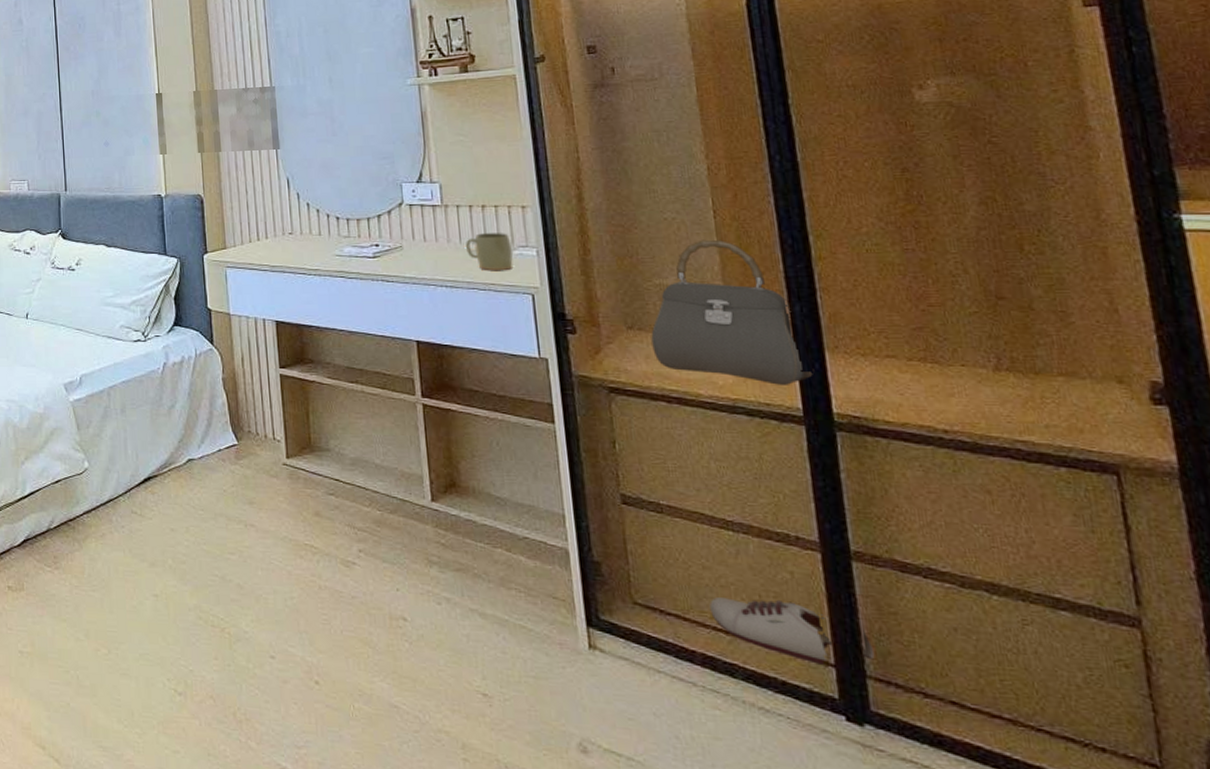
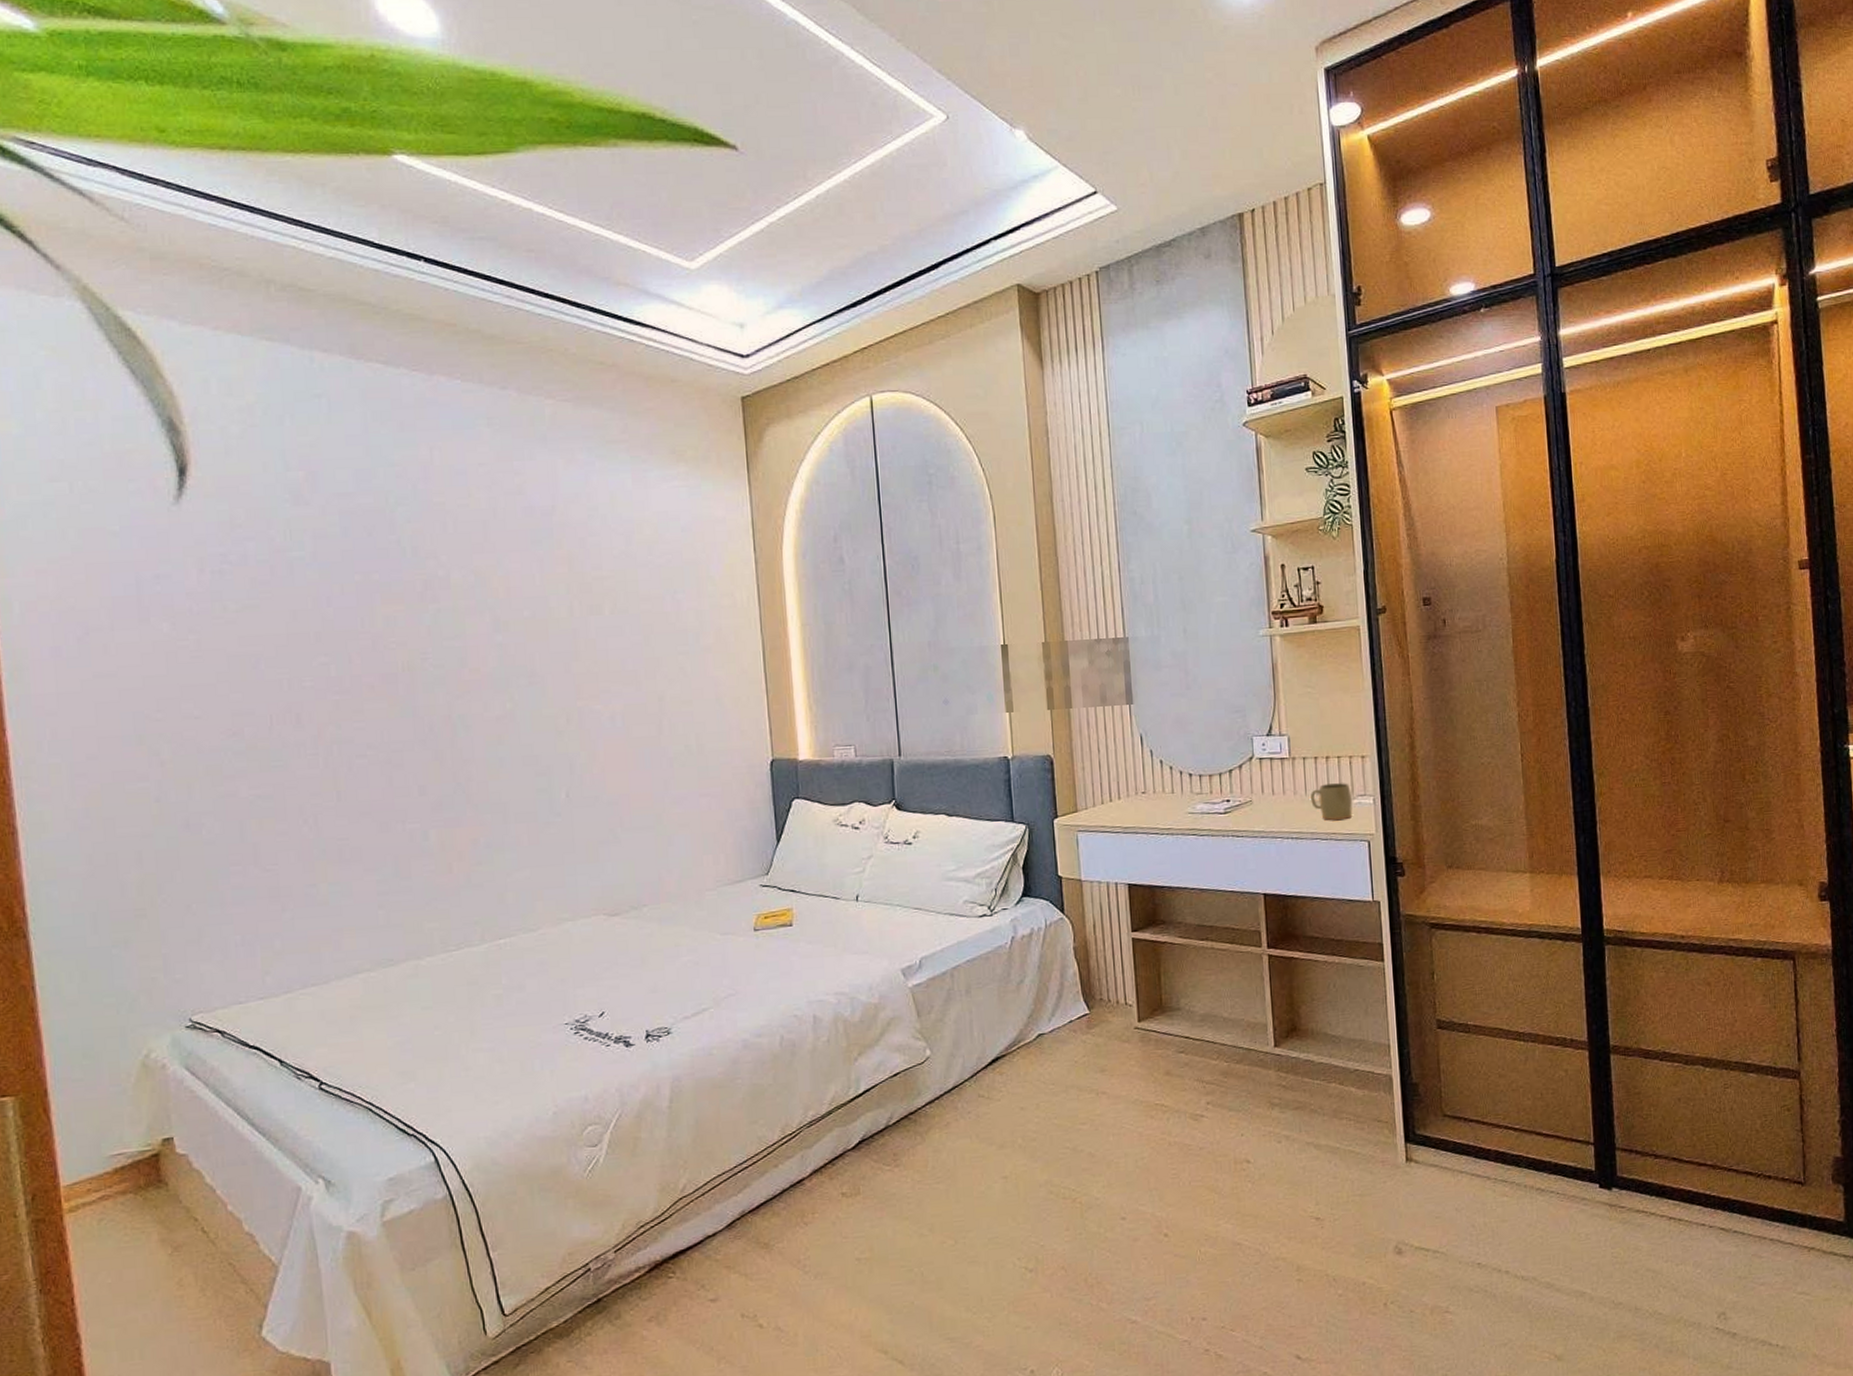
handbag: present [651,239,813,387] -> none [1467,780,1591,910]
shoe: present [709,597,875,665] -> none [1503,1095,1623,1145]

